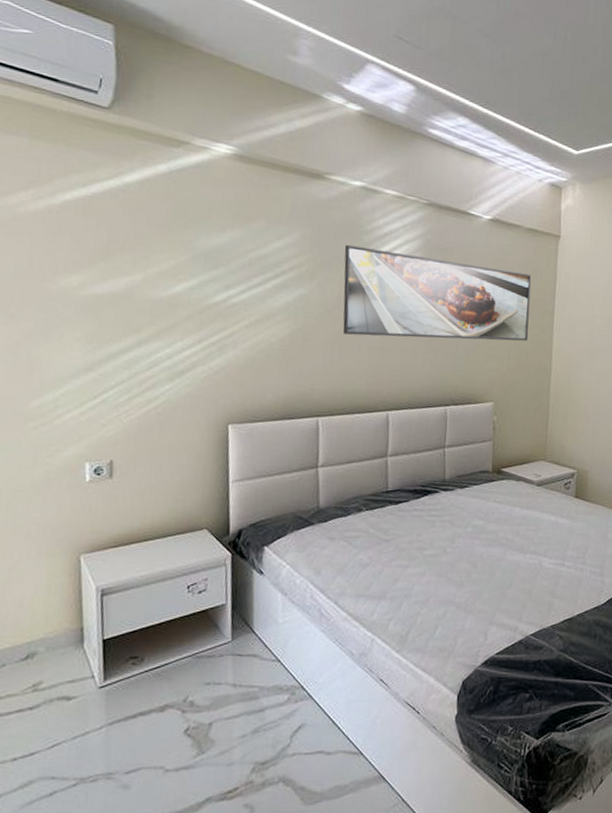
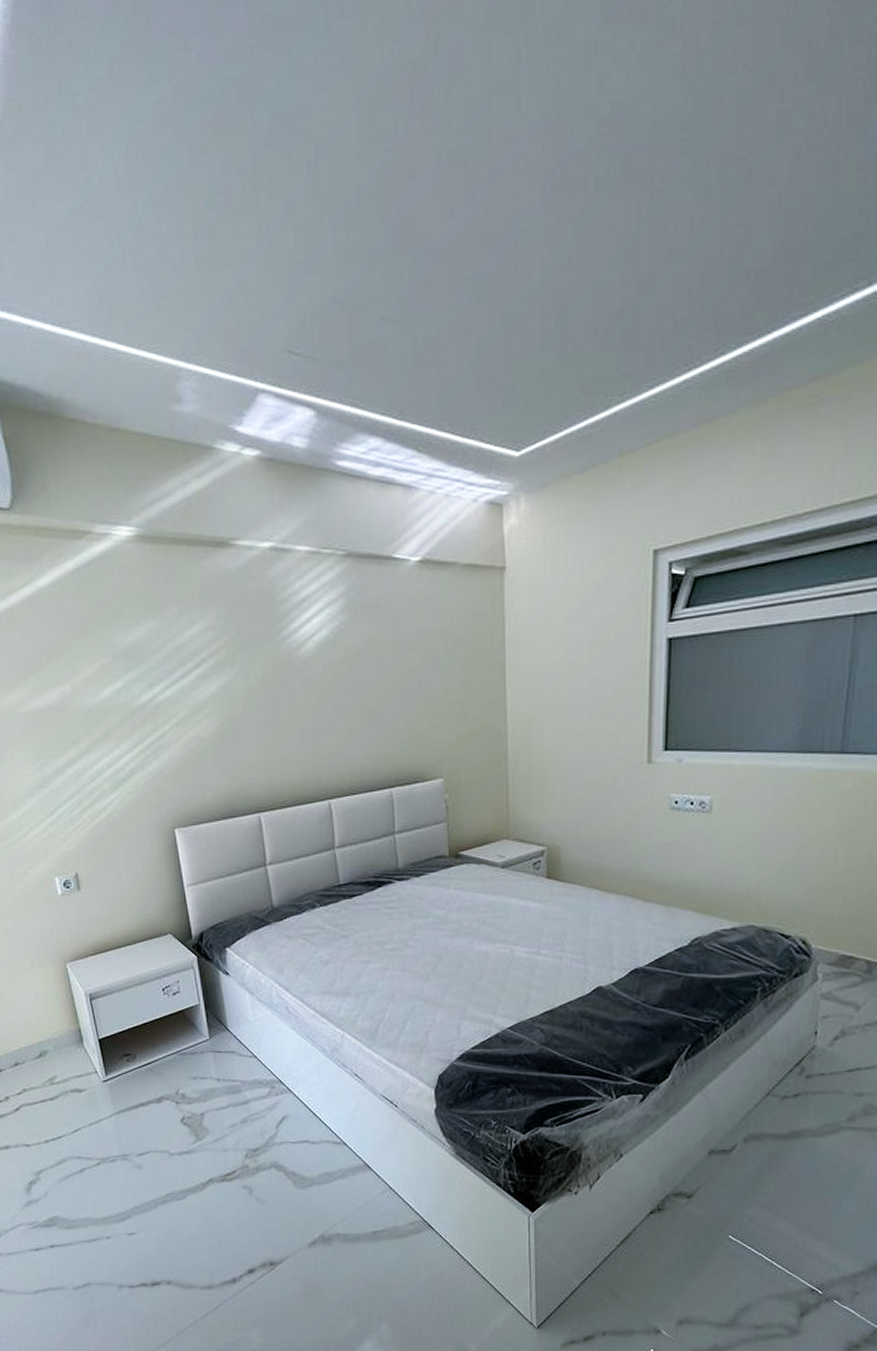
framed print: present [342,244,532,341] -> none [261,618,477,720]

